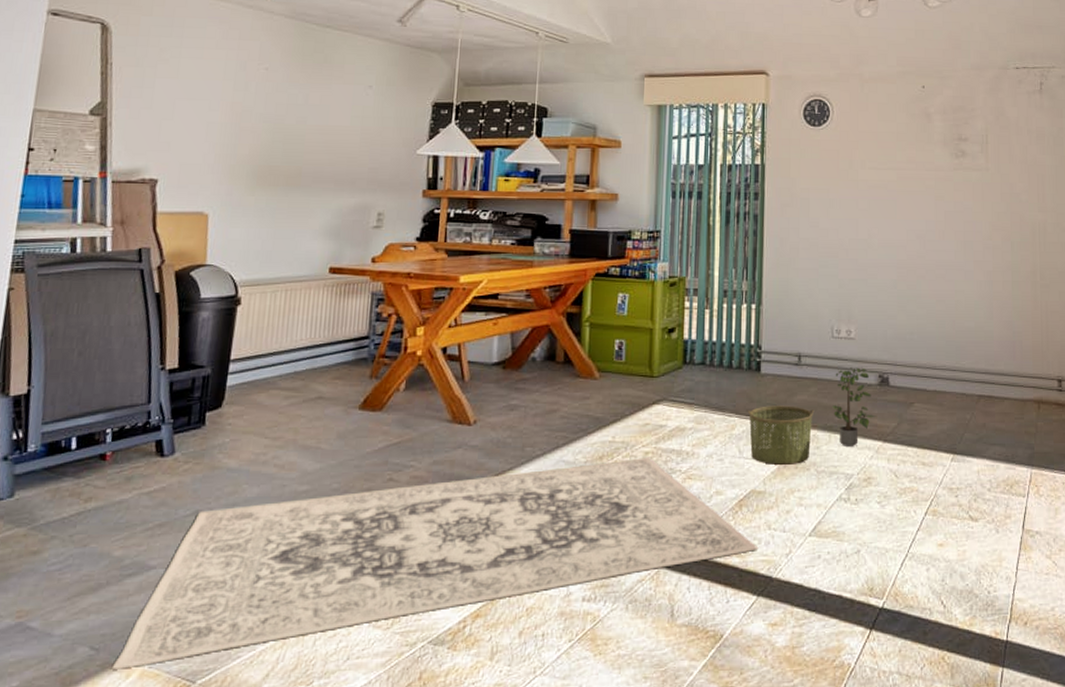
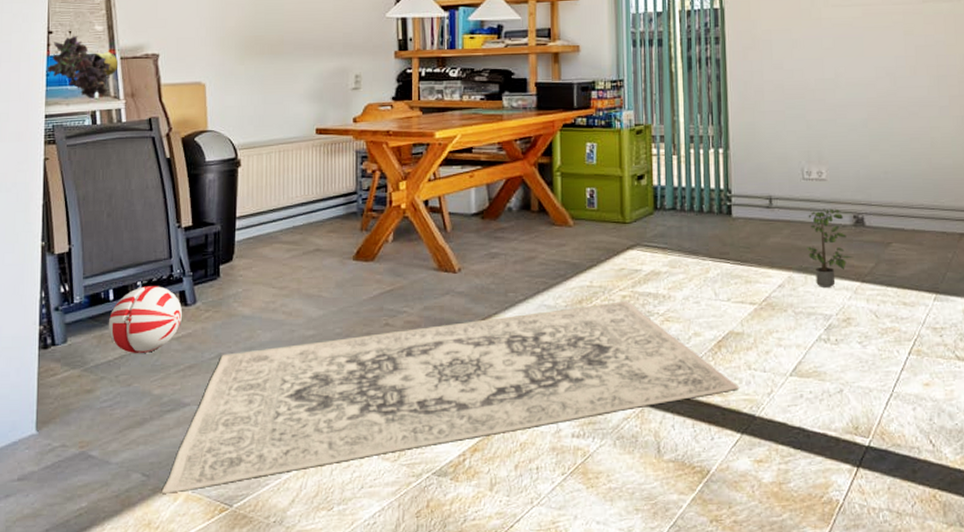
plant: none [19,155,110,224] -> present [44,36,119,99]
ball: none [66,434,157,509] -> present [108,286,182,353]
basket: present [747,405,815,465] -> none [721,248,789,306]

